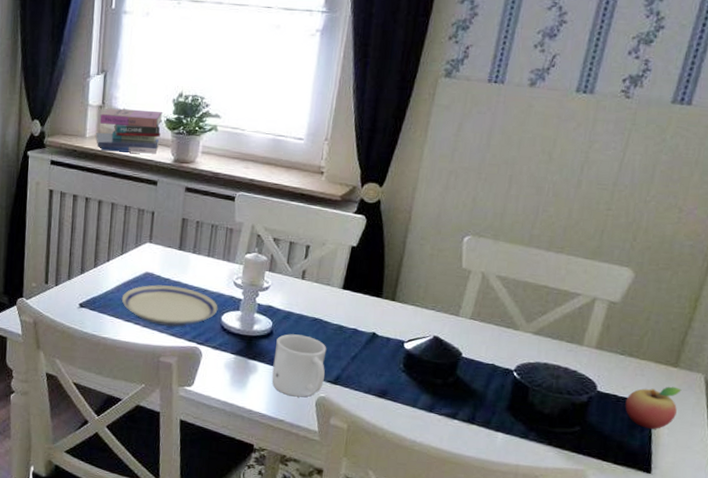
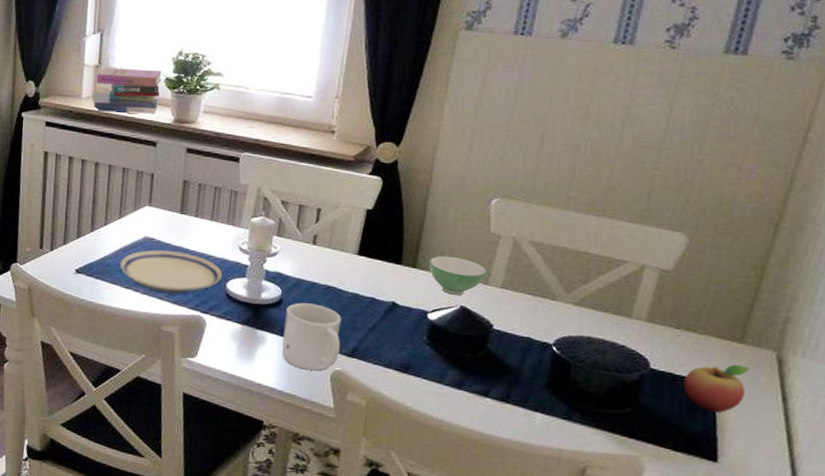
bowl: none [406,289,459,327] -> present [428,255,488,296]

